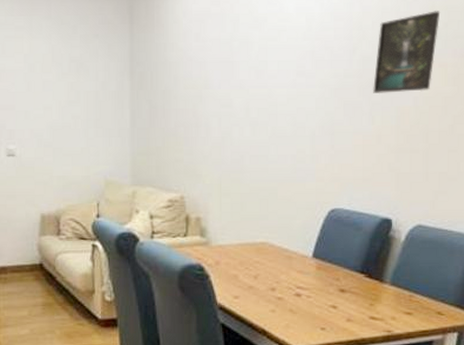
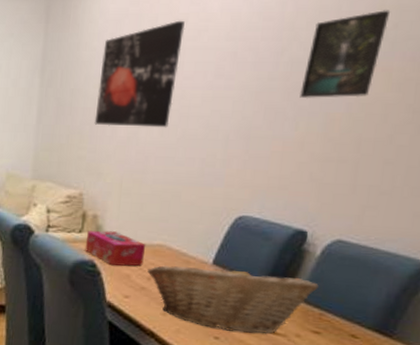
wall art: none [188,20,265,127] -> present [94,20,185,128]
tissue box: none [191,233,250,268] -> present [85,230,146,266]
fruit basket: none [253,255,406,321] -> present [147,263,319,334]

